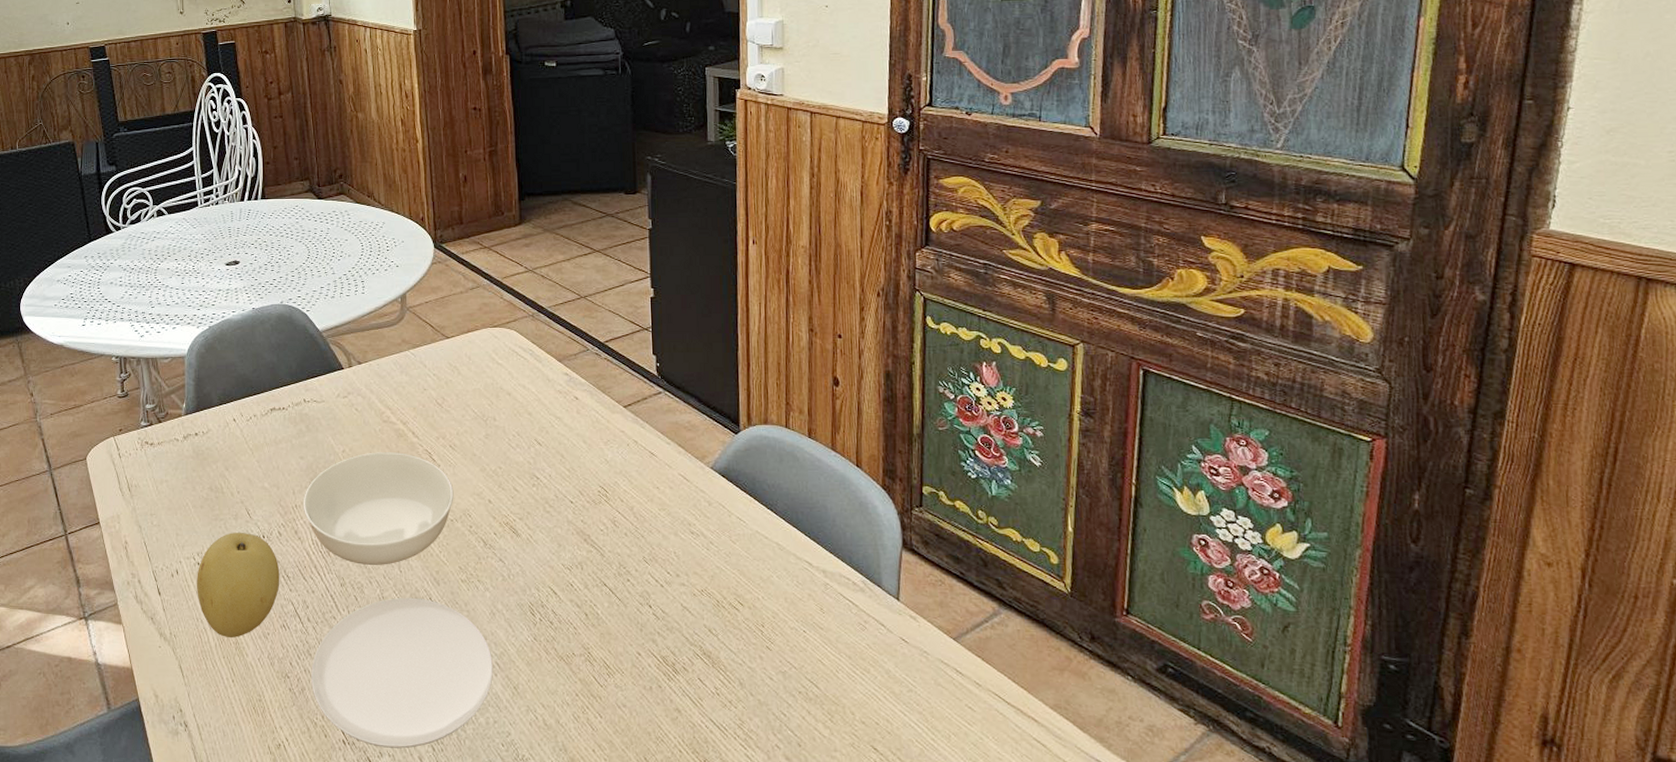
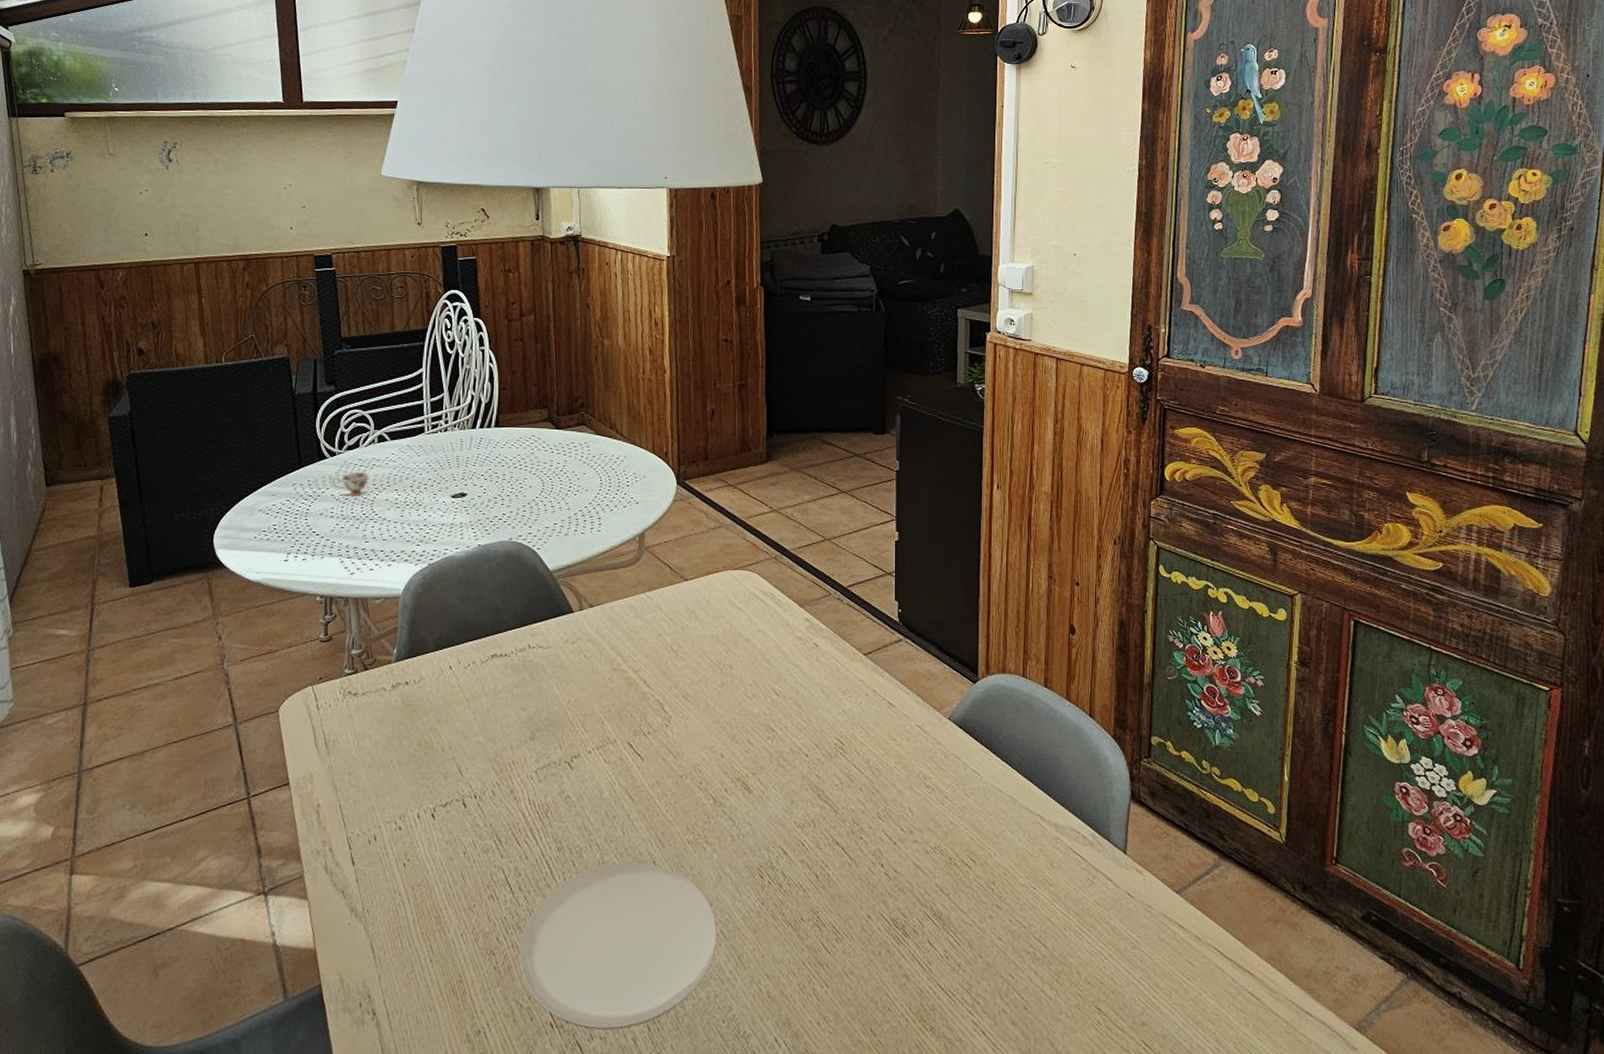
teacup: none [119,243,154,267] -> present [332,471,372,497]
fruit: present [197,532,280,638] -> none [396,793,491,911]
bowl: present [303,452,454,565] -> none [521,703,685,827]

